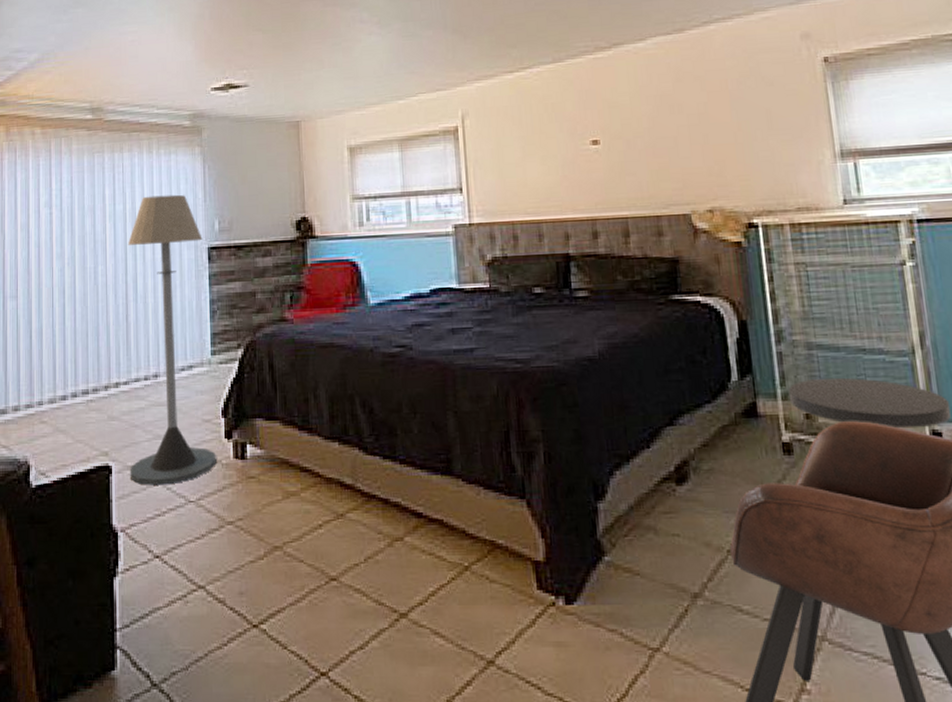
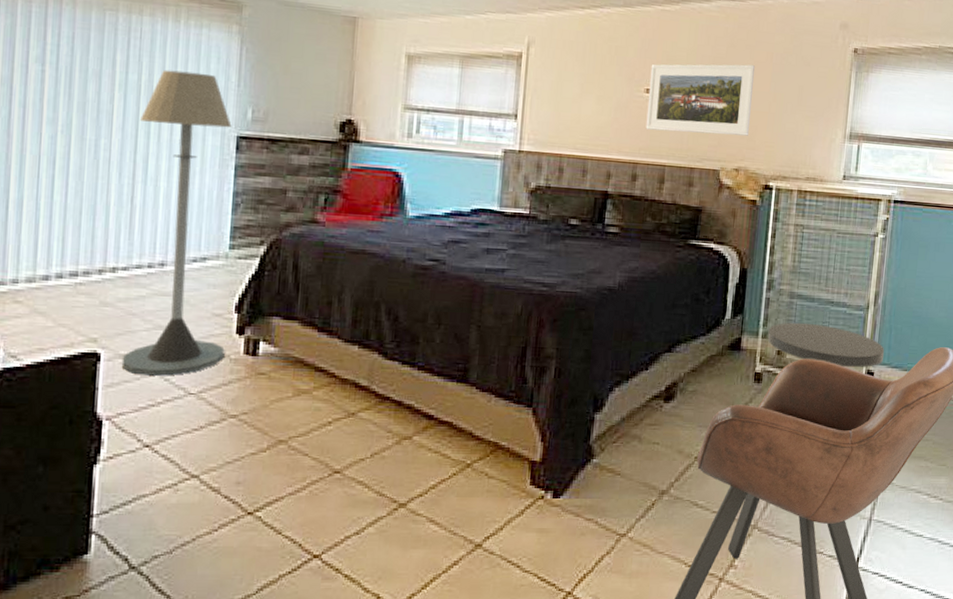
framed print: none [592,96,717,182] -> present [645,64,755,136]

